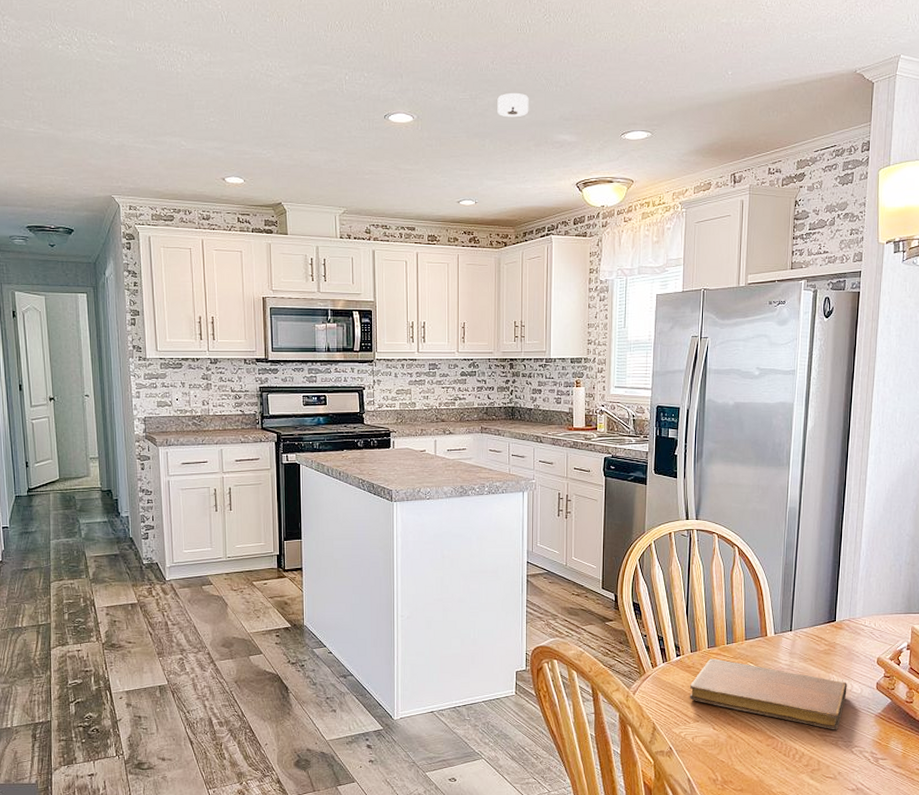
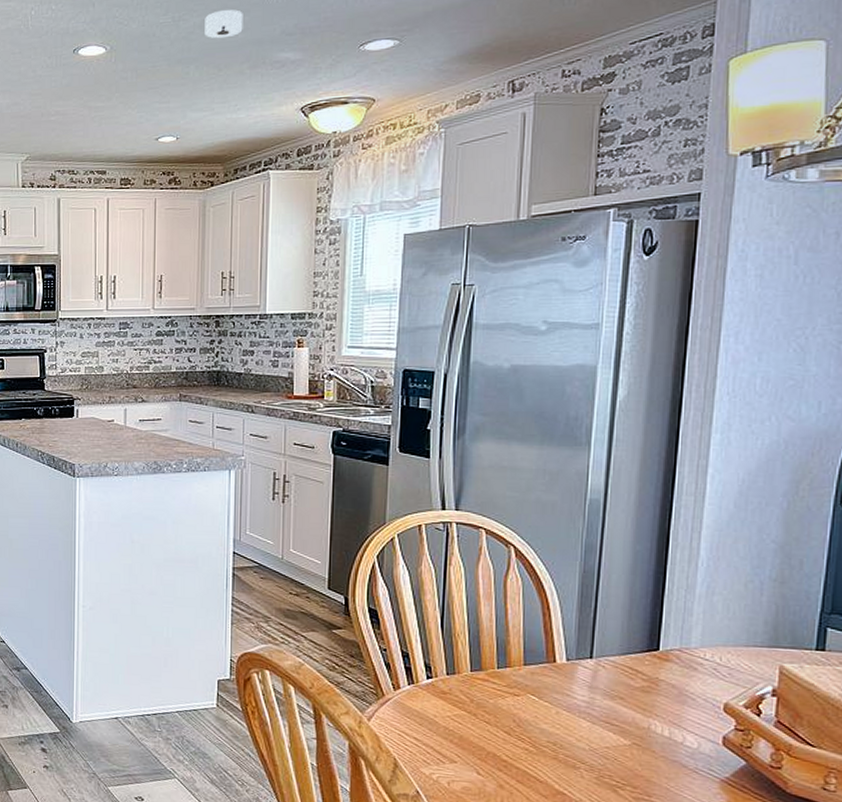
notebook: present [690,658,847,730] -> none [445,685,677,794]

